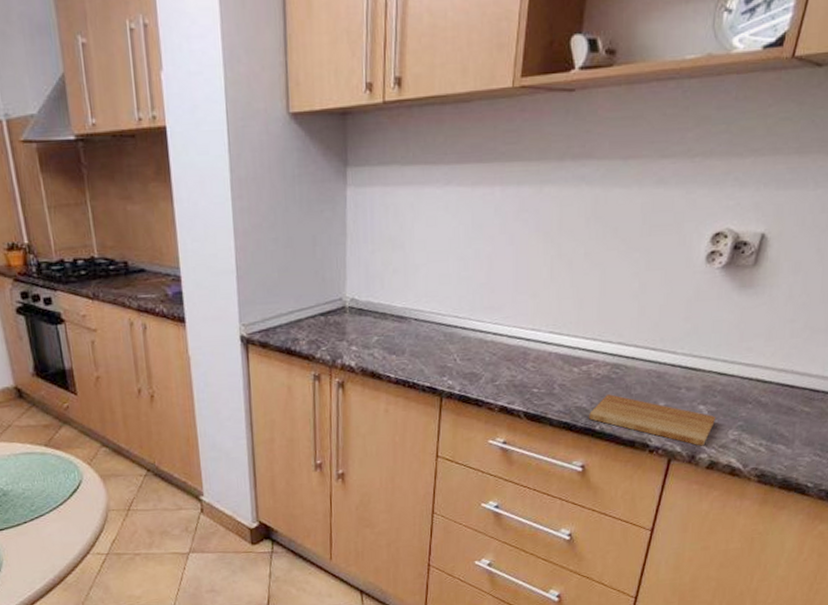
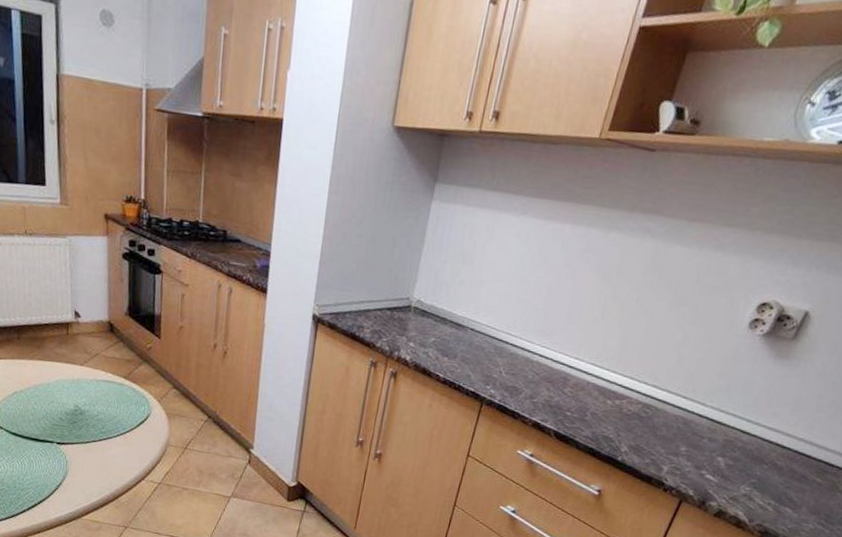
cutting board: present [589,394,716,446] -> none [613,430,732,495]

